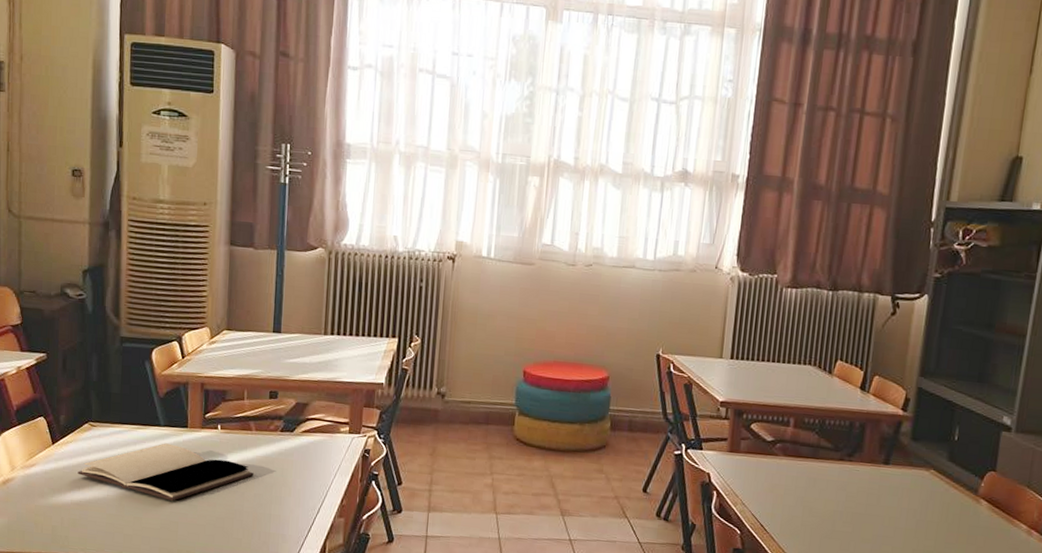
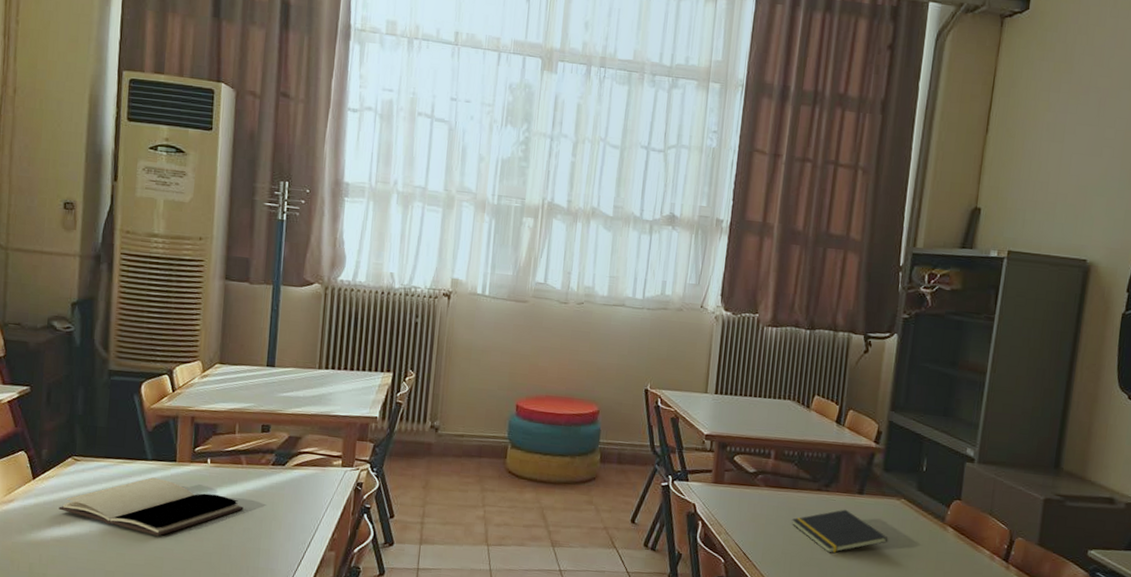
notepad: none [812,480,916,526] -> present [792,509,888,553]

